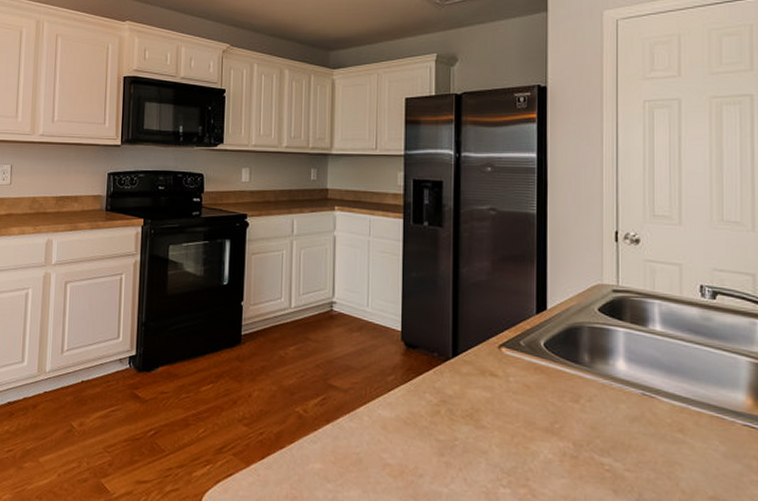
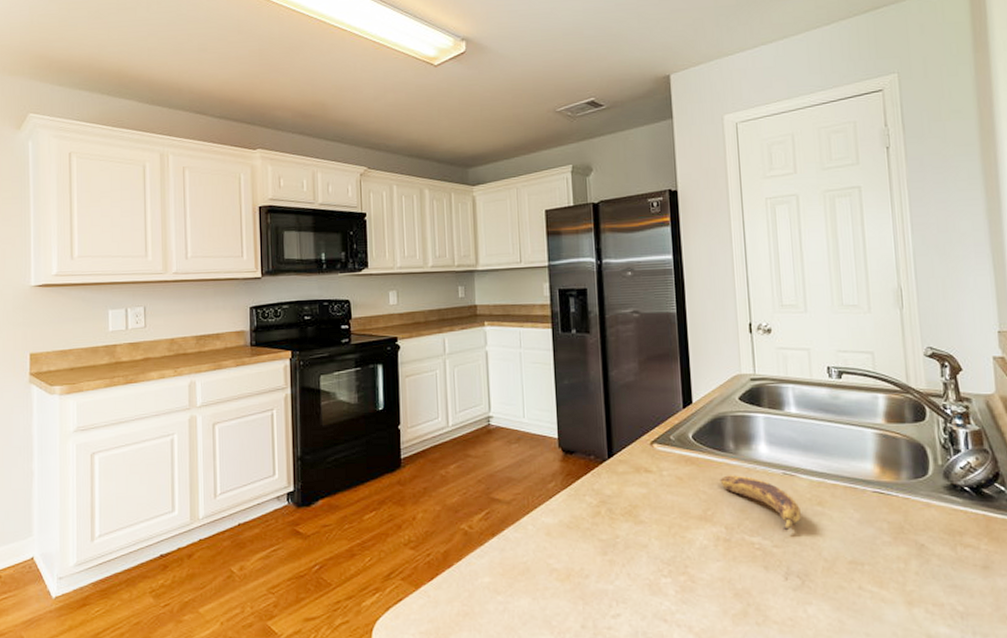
banana: none [571,389,658,456] -> present [720,475,801,531]

